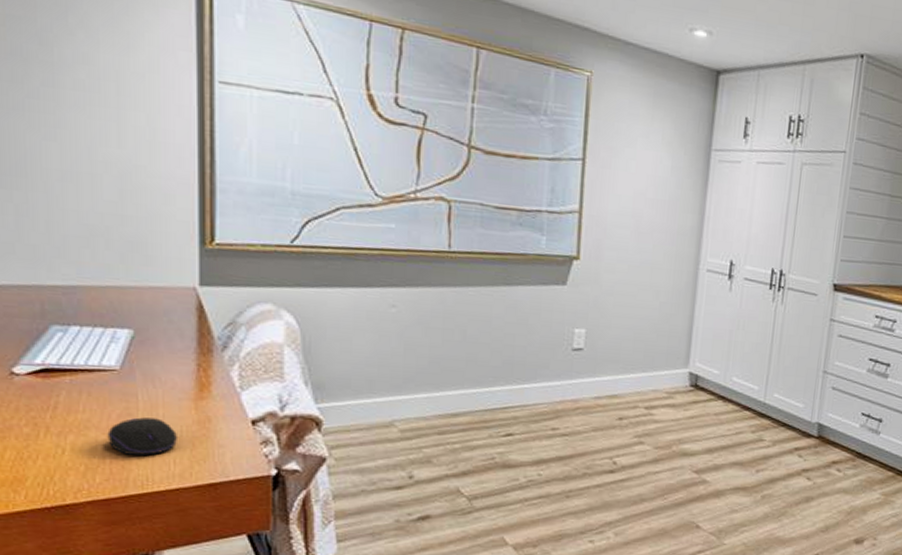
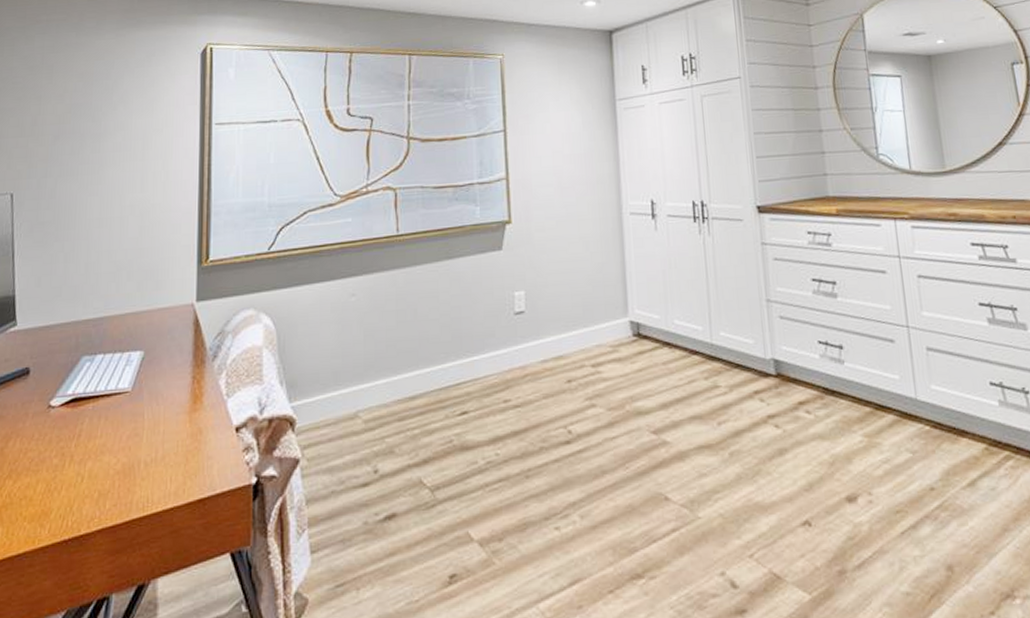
computer mouse: present [107,417,177,457] -> none [118,435,174,477]

